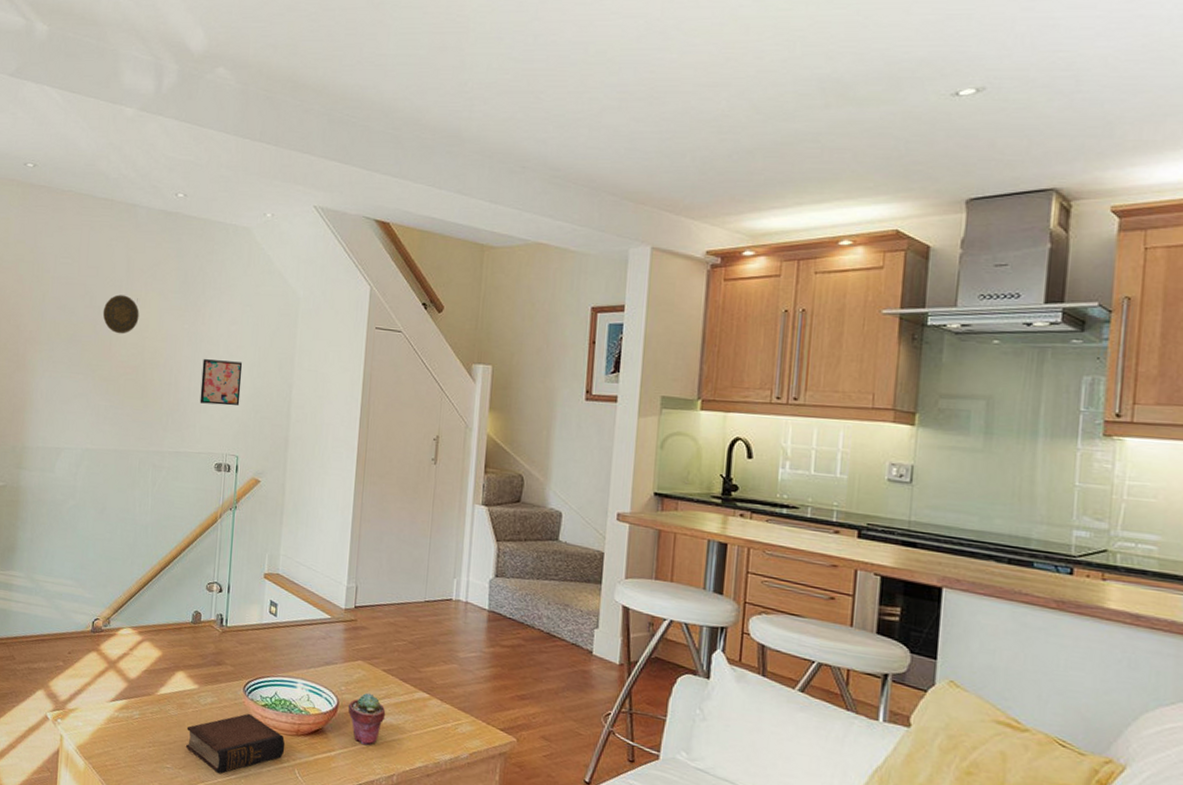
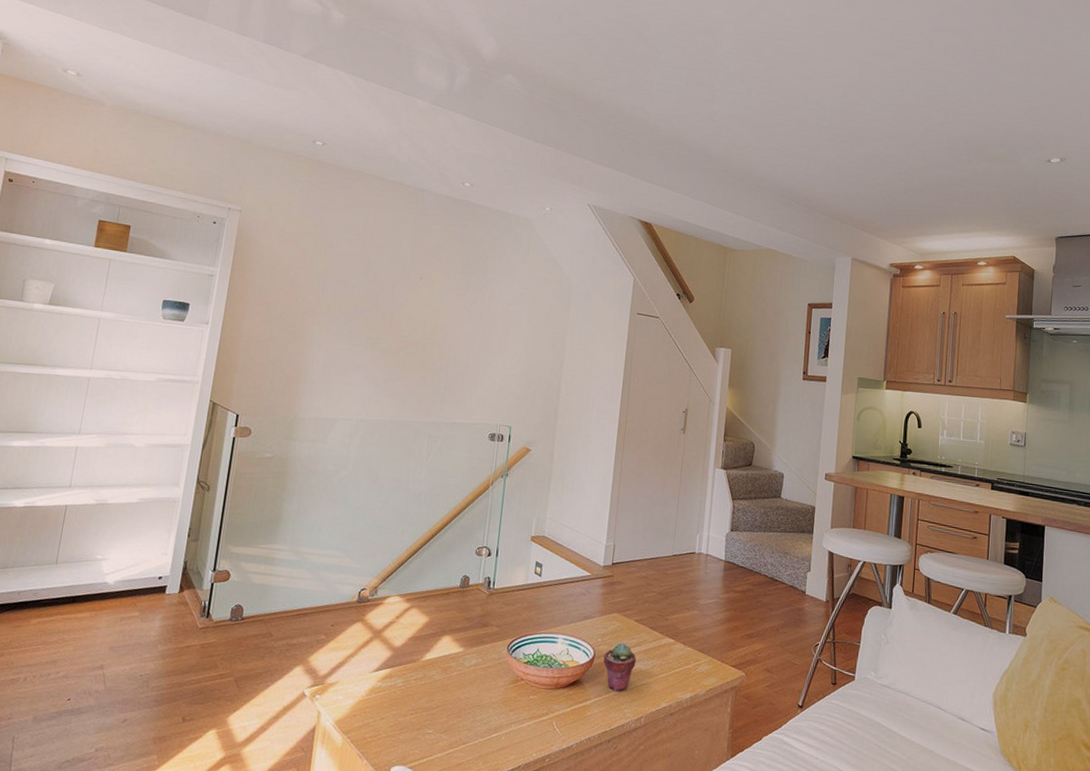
decorative plate: present [102,294,139,334] -> none [385,272,422,310]
book: present [185,713,286,774] -> none [448,671,545,735]
wall art: present [199,359,243,406] -> none [477,336,519,380]

